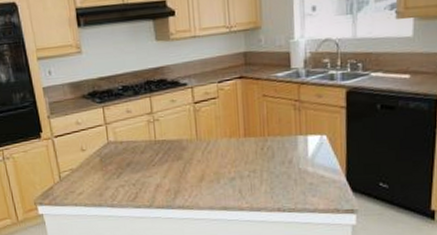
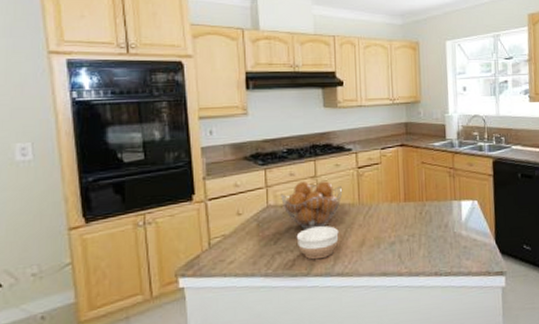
fruit basket: none [120,117,180,165] -> present [281,181,343,230]
bowl: none [137,161,178,193] -> present [296,226,339,260]

